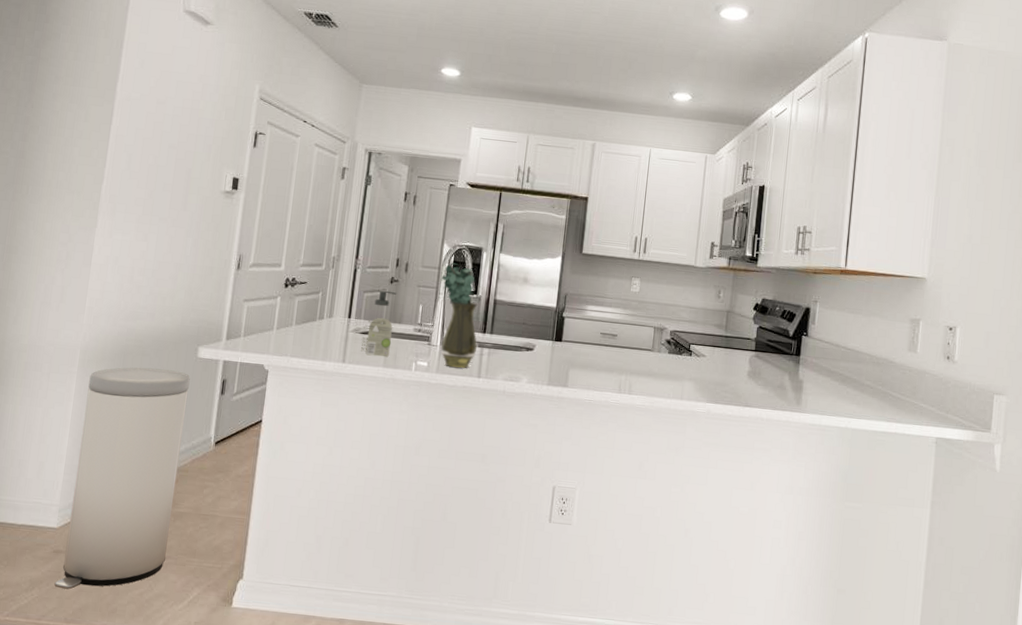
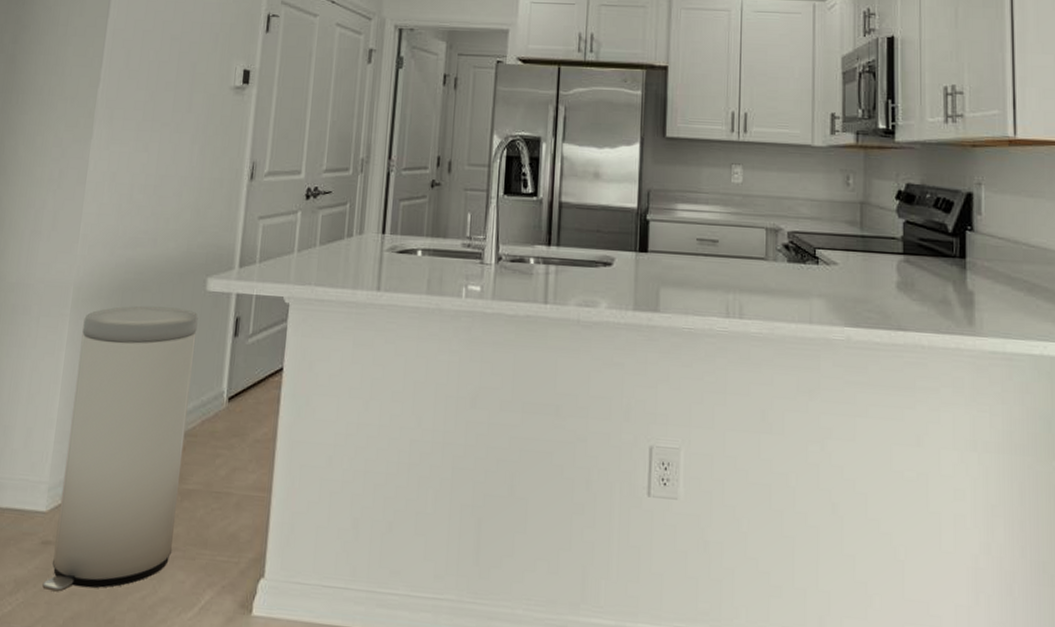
soap dispenser: present [361,290,397,358] -> none [399,196,440,282]
vase: present [440,259,478,368] -> none [491,153,541,292]

